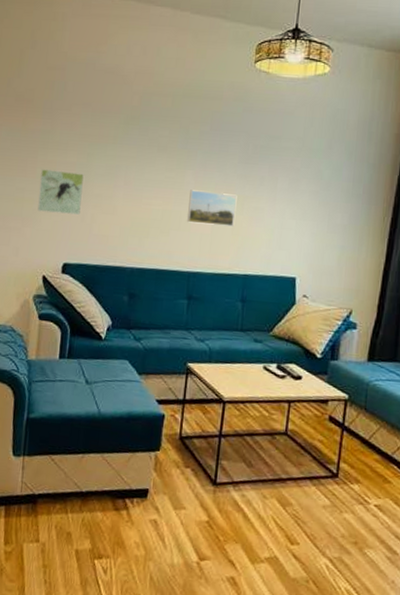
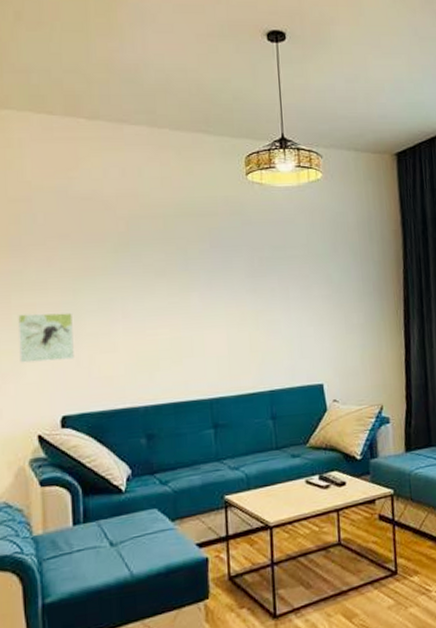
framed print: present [187,190,237,227] -> none [198,310,251,347]

